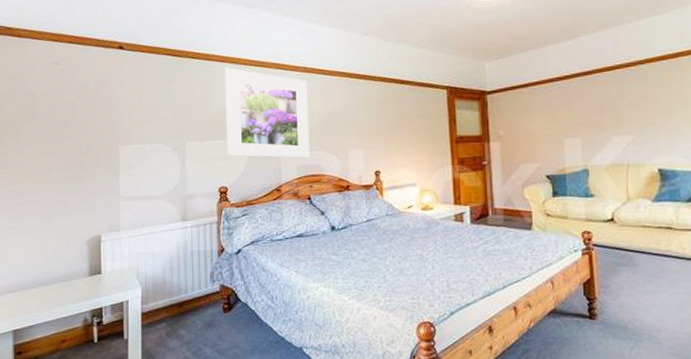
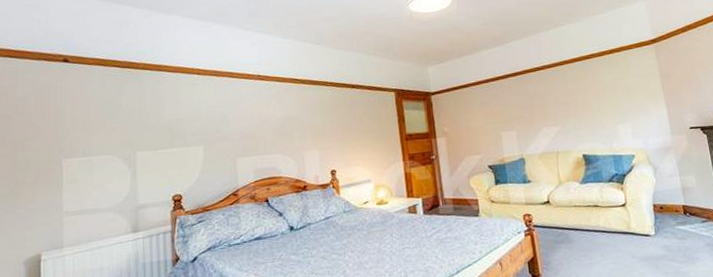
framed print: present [224,67,311,159] -> none [177,77,267,164]

